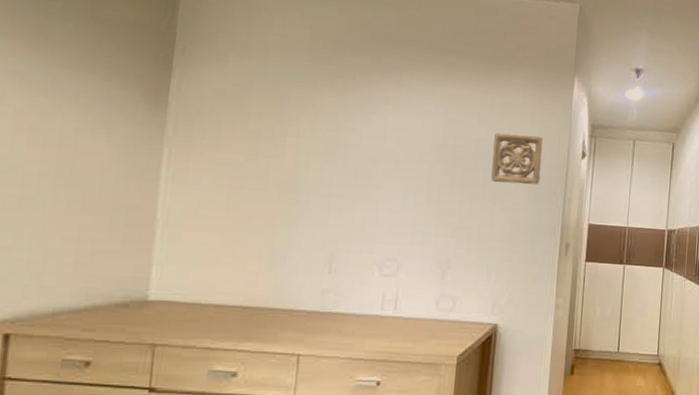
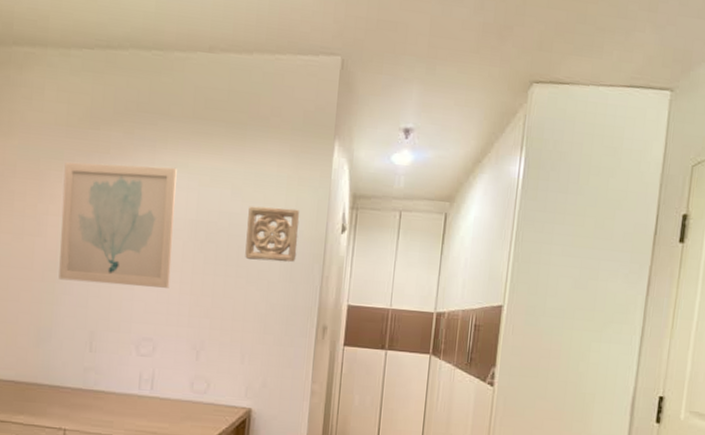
wall art: none [296,85,424,209] -> present [58,162,177,288]

